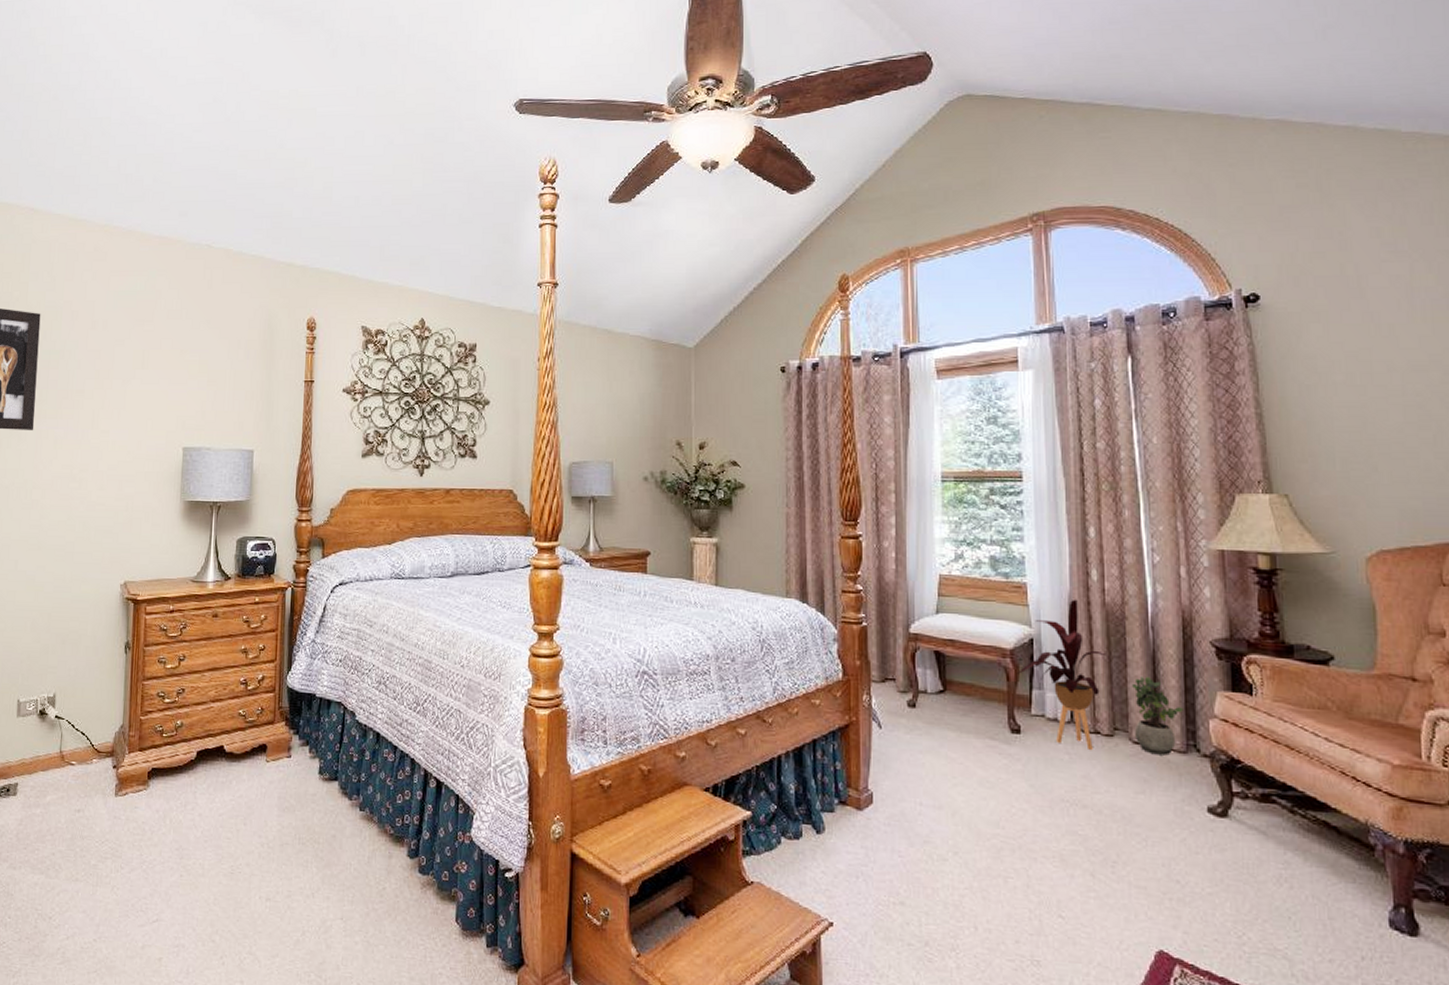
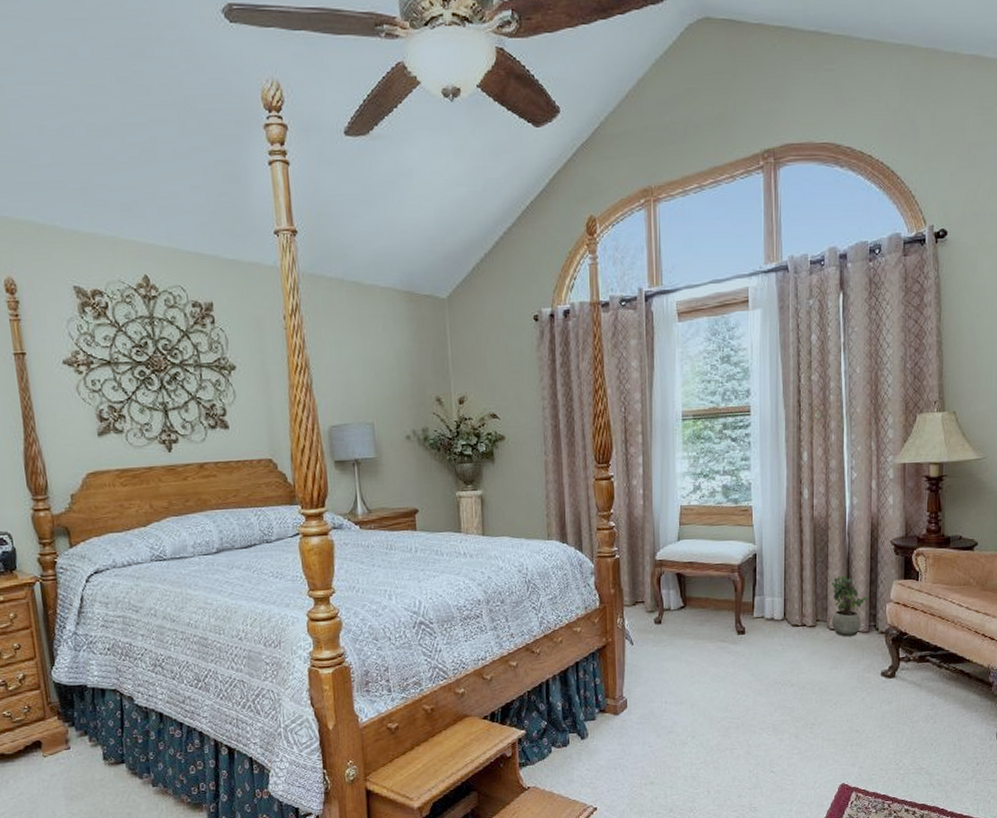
house plant: present [1016,599,1107,751] -> none [742,516,813,641]

